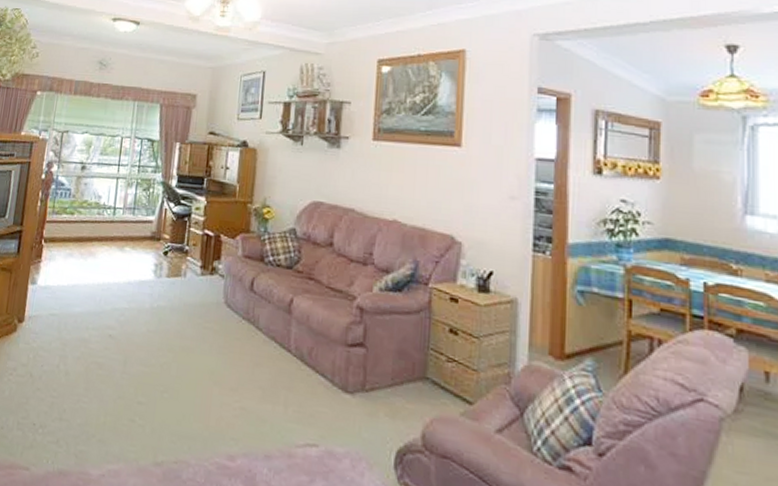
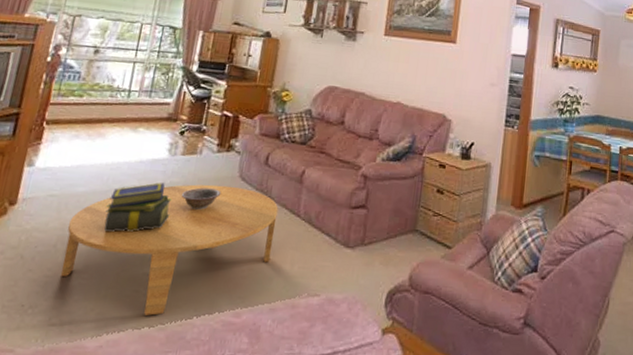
coffee table: none [64,309,267,449] -> present [61,184,279,316]
stack of books: none [99,306,160,357] -> present [104,182,172,232]
decorative bowl: none [168,313,208,338] -> present [181,187,222,210]

